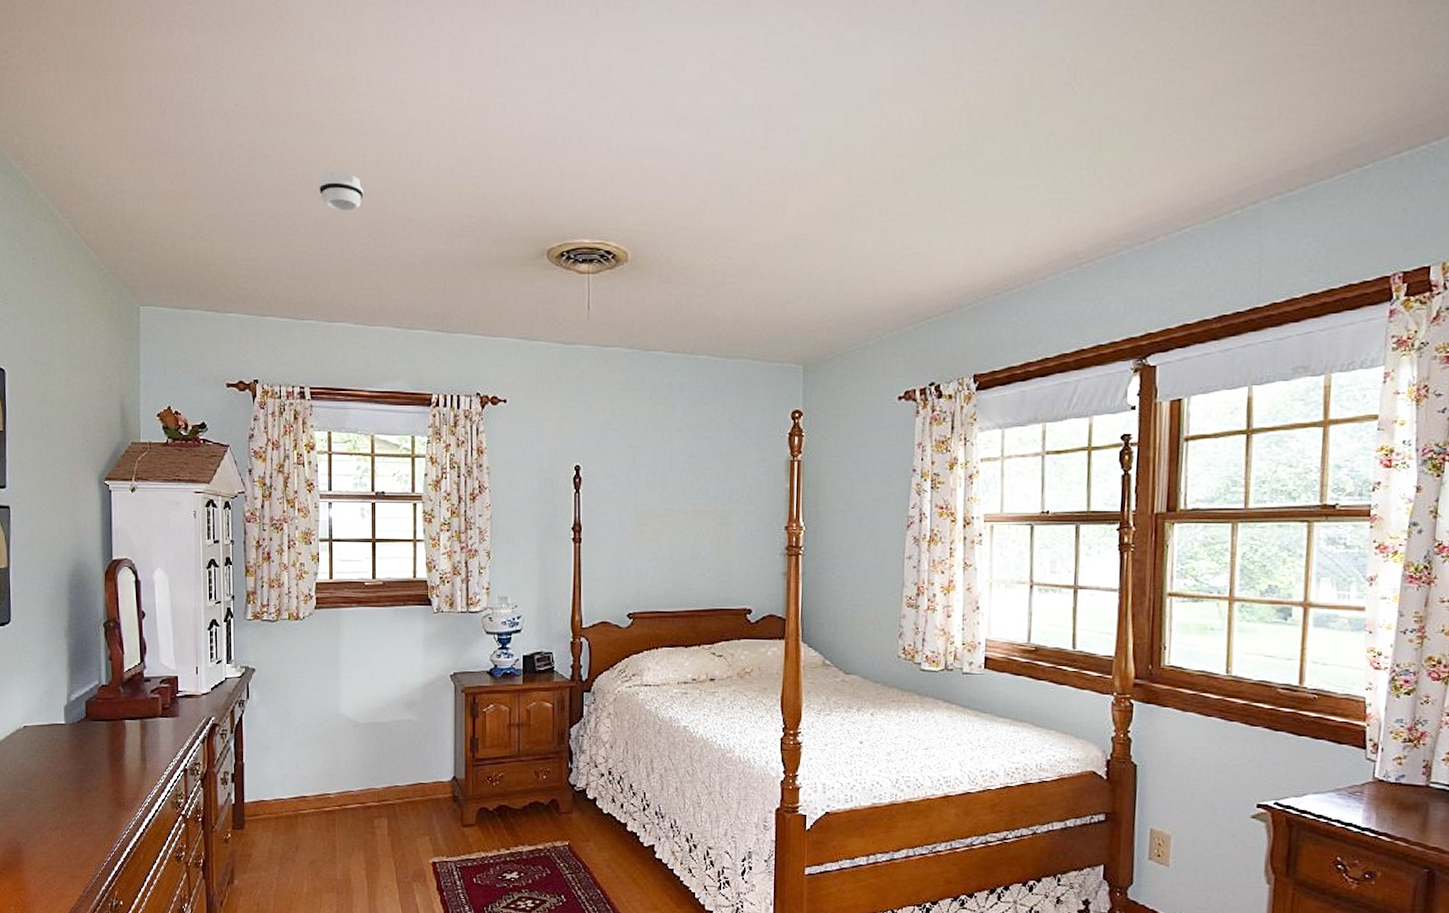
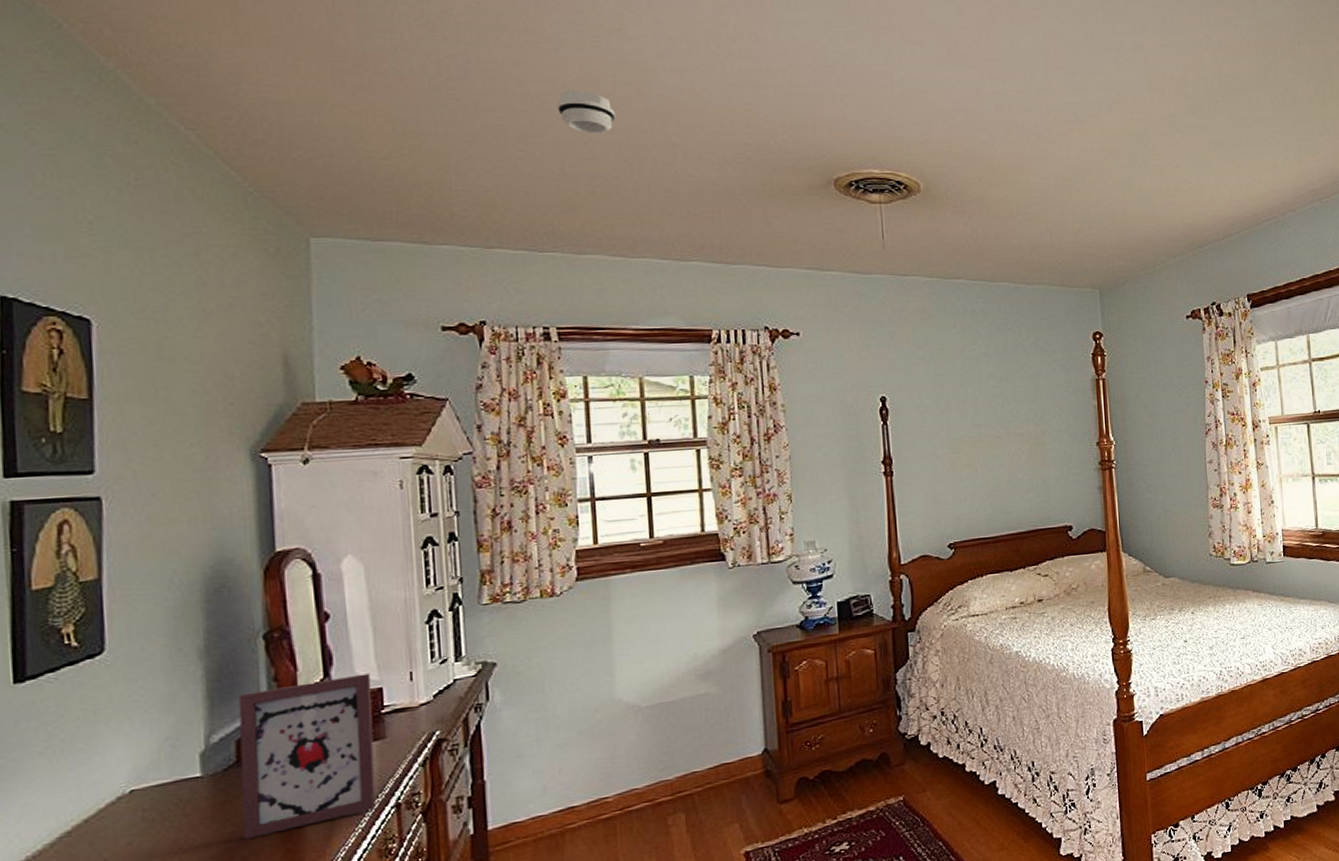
picture frame: none [87,663,171,777] -> present [238,673,376,840]

